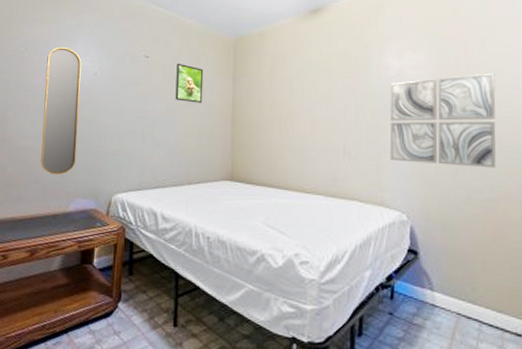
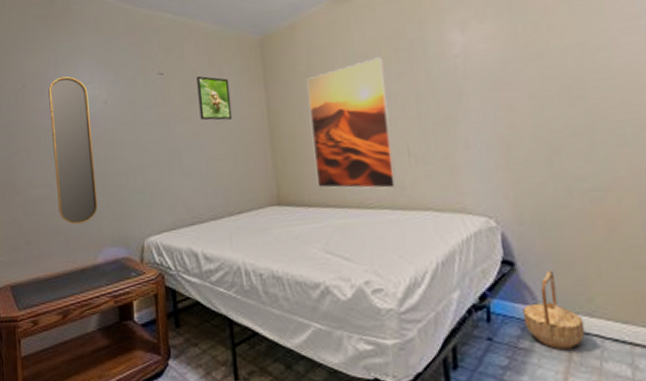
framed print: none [266,69,332,178] -> present [307,57,397,189]
wall art: present [389,73,496,168] -> none [455,32,601,157]
basket: none [420,261,468,330] -> present [522,270,586,350]

